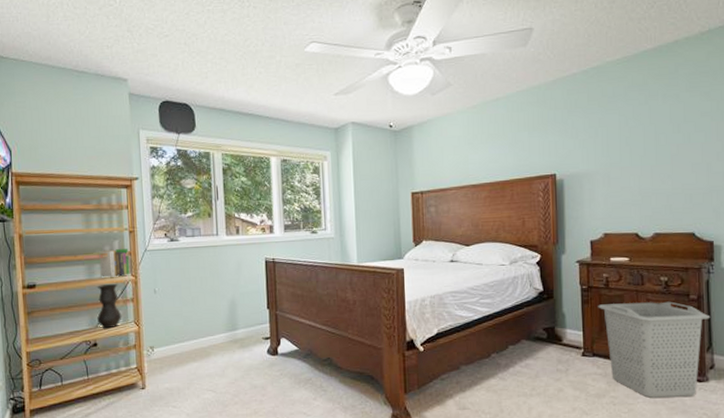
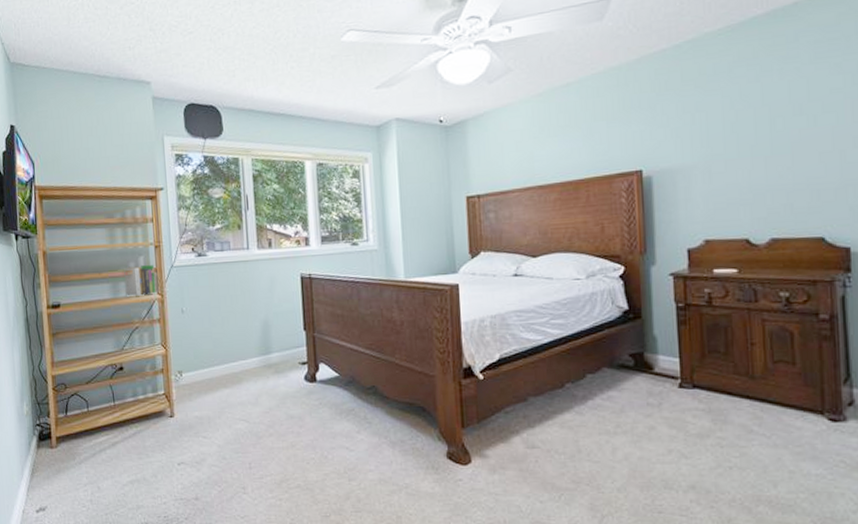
vase: present [96,283,122,329] -> none [122,302,149,352]
laundry basket: present [598,301,711,398] -> none [698,322,848,440]

